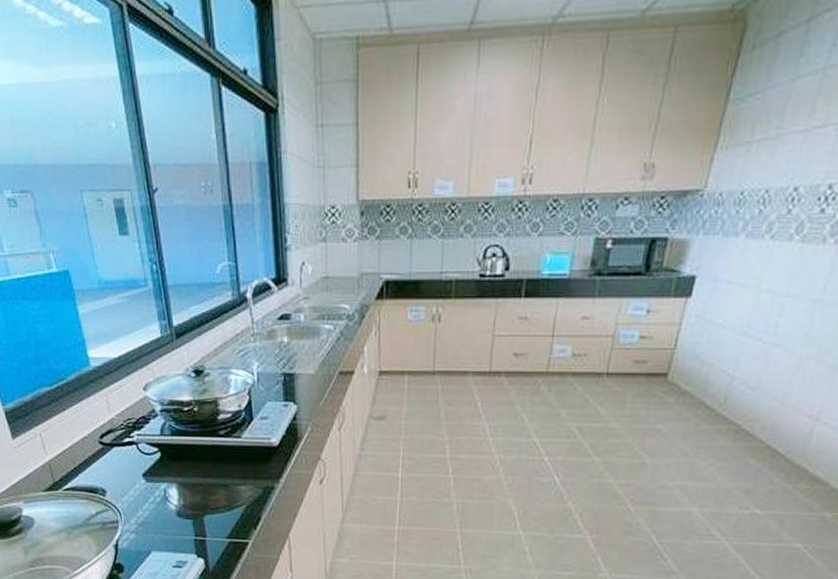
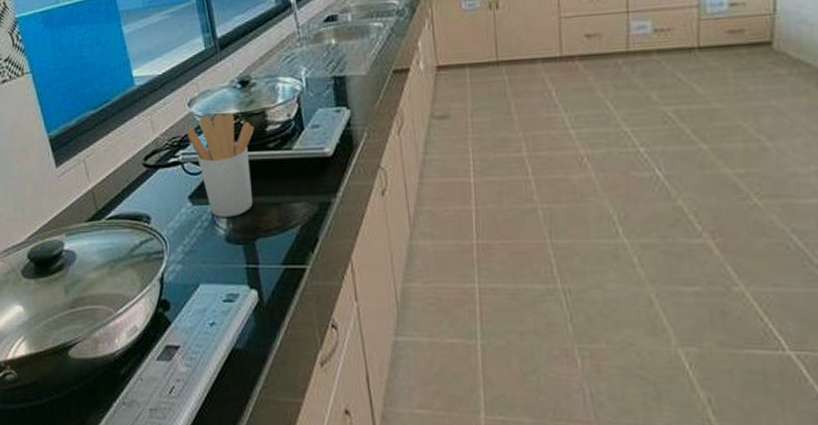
utensil holder: none [141,399,206,495] -> present [187,113,254,217]

